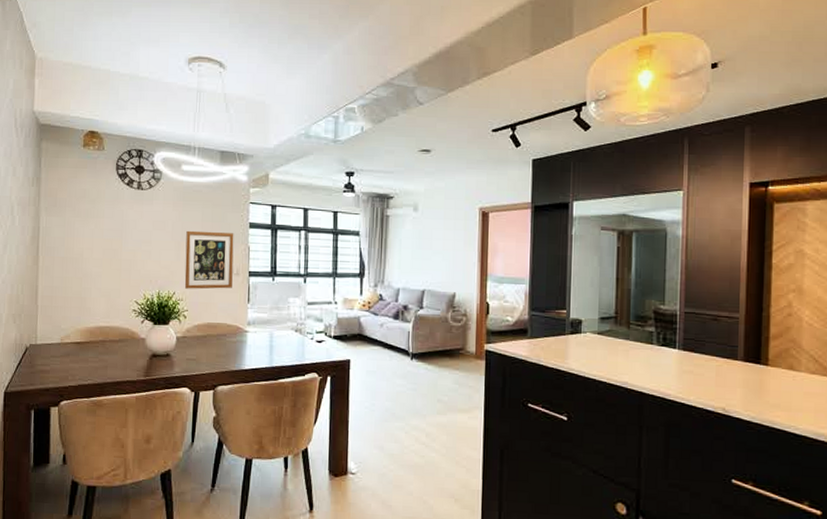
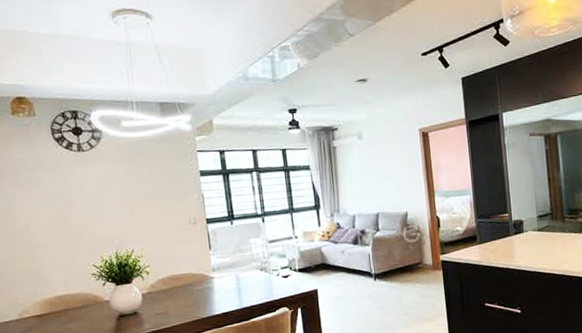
wall art: present [184,230,234,289] -> none [136,183,192,245]

